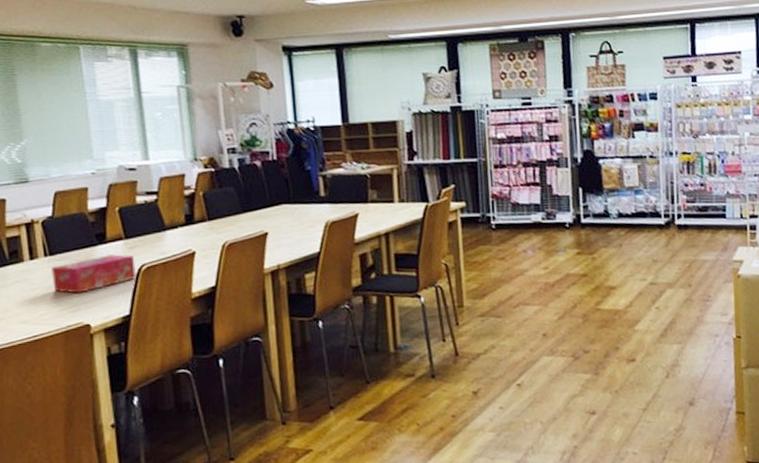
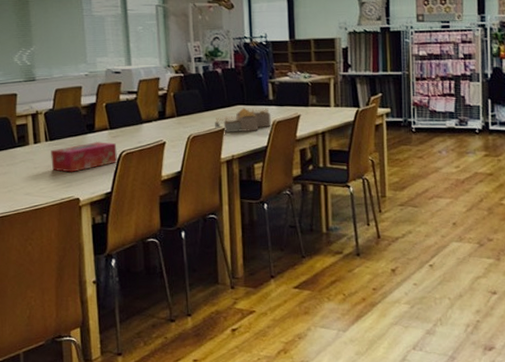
storage basket: none [255,206,324,237] -> present [215,108,271,132]

